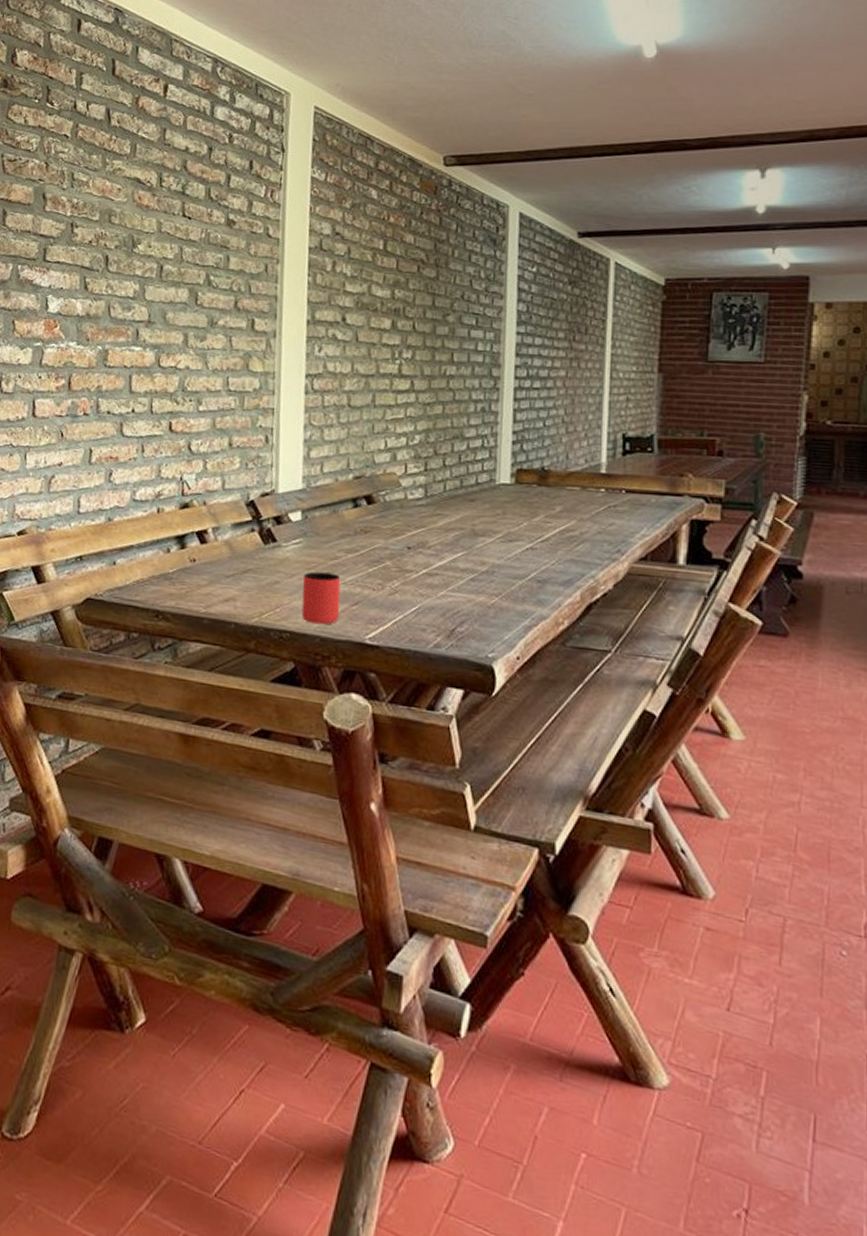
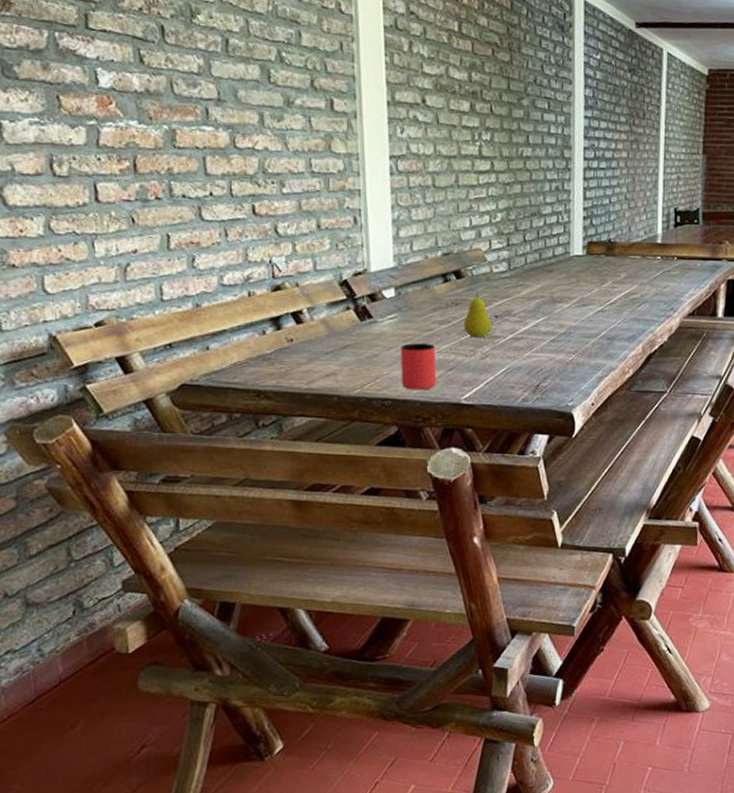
fruit: none [372,520,404,571] -> present [464,292,492,338]

